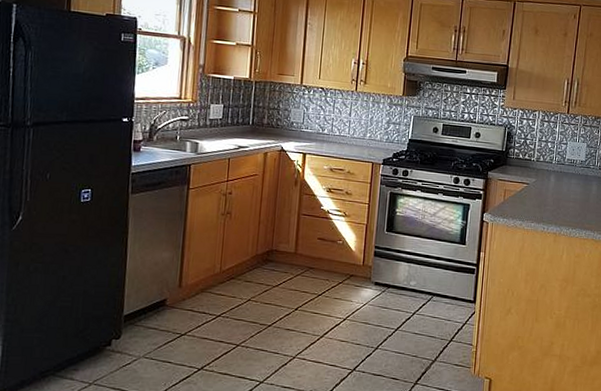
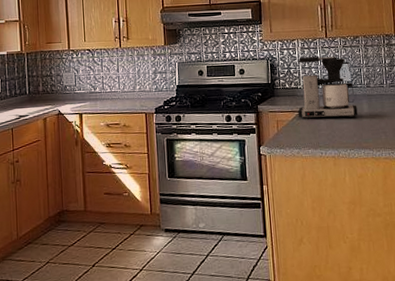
coffee maker: none [527,130,587,198] -> present [298,56,358,119]

